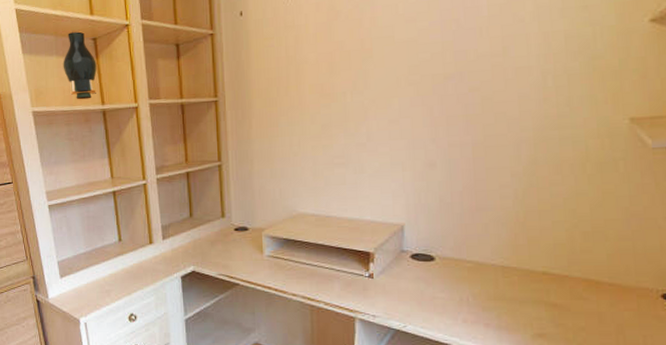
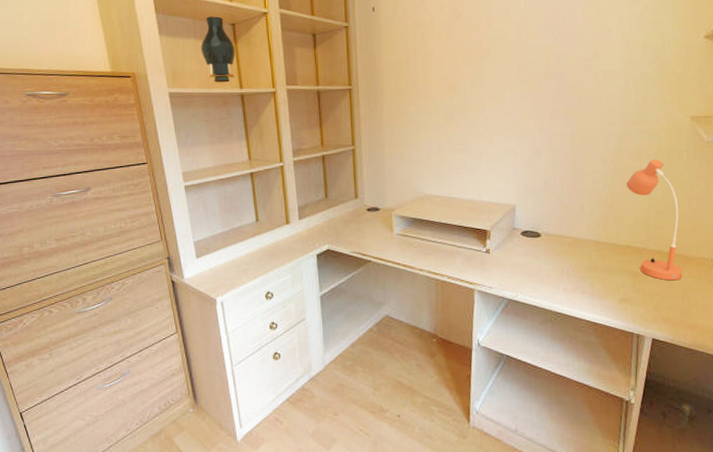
desk lamp: none [542,170,617,315] -> present [626,159,683,281]

